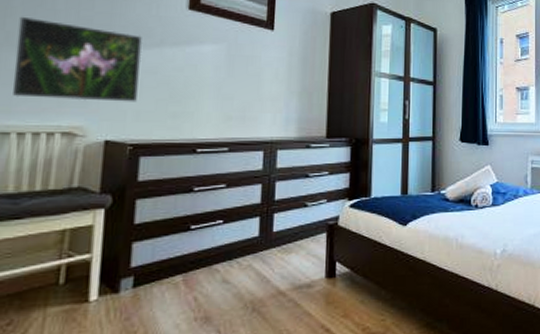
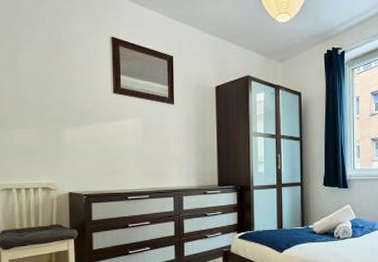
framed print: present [13,16,143,102] -> none [8,108,86,165]

